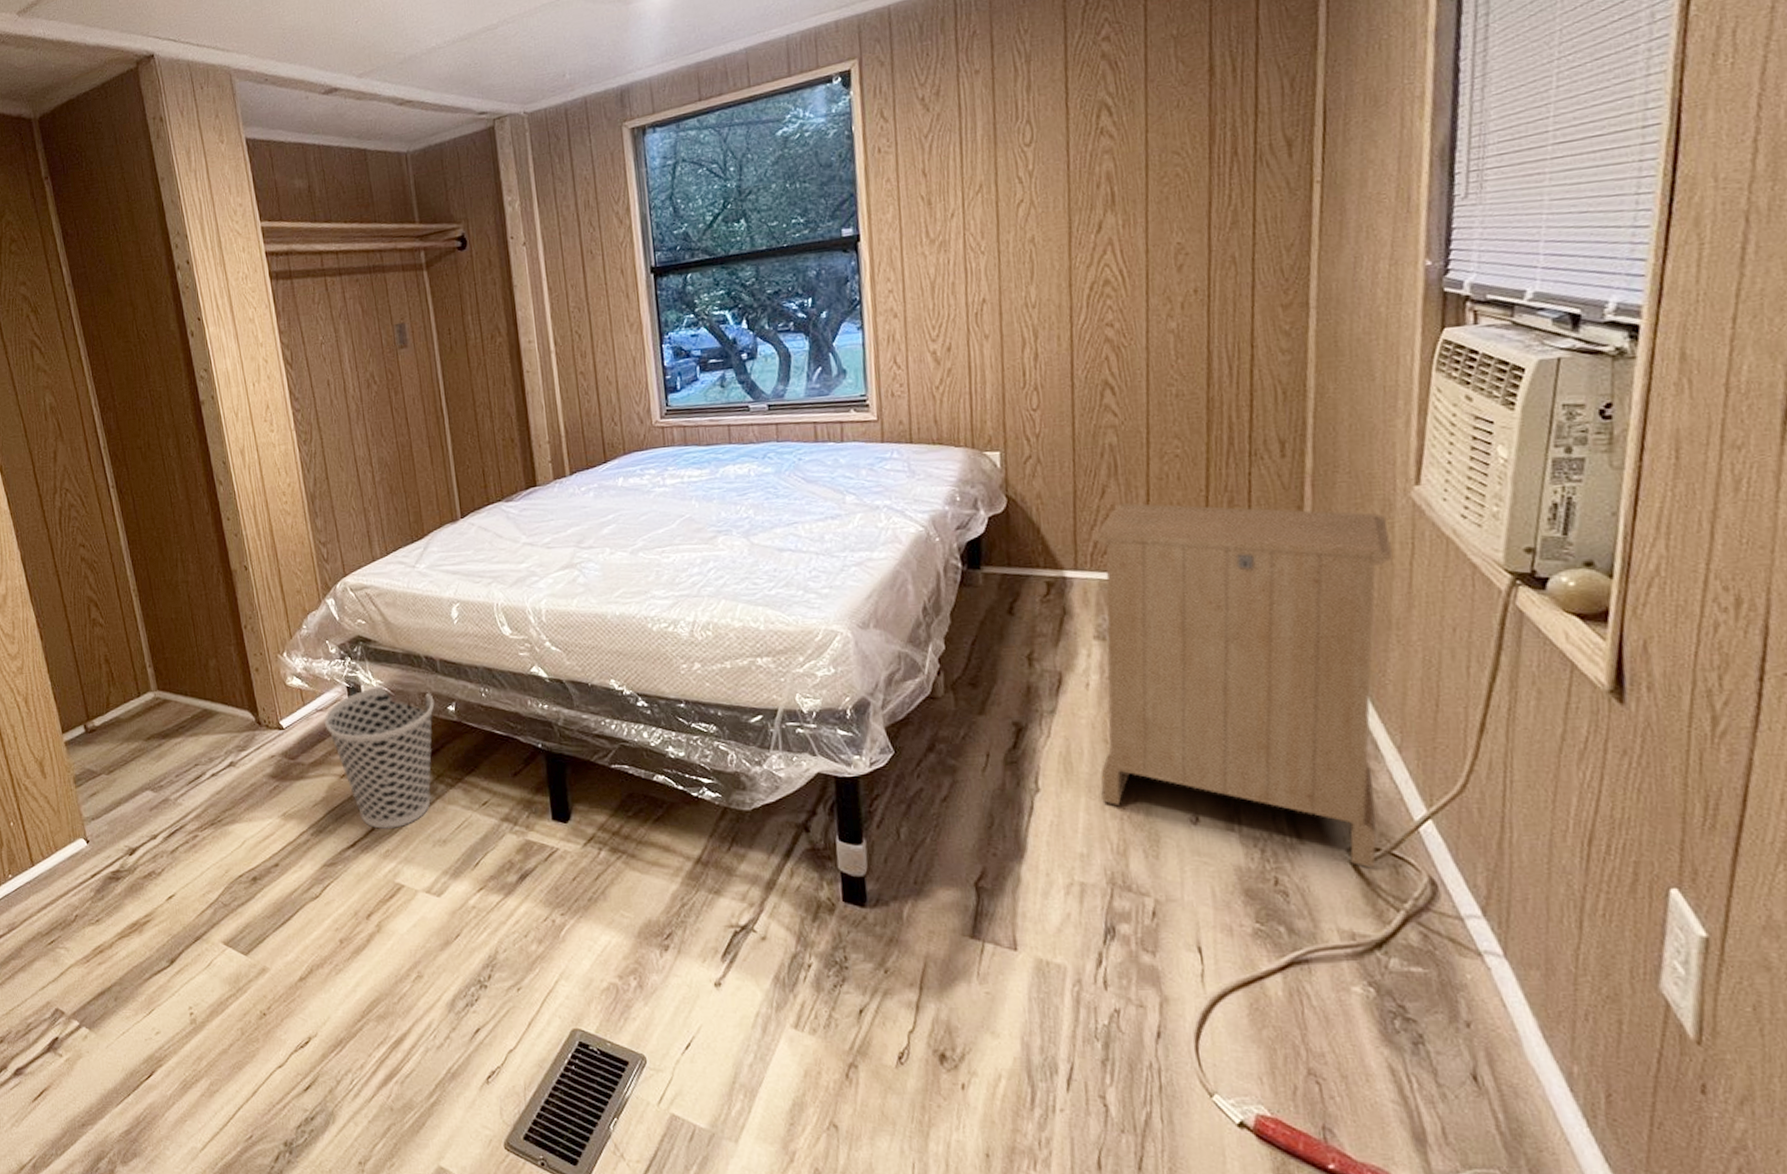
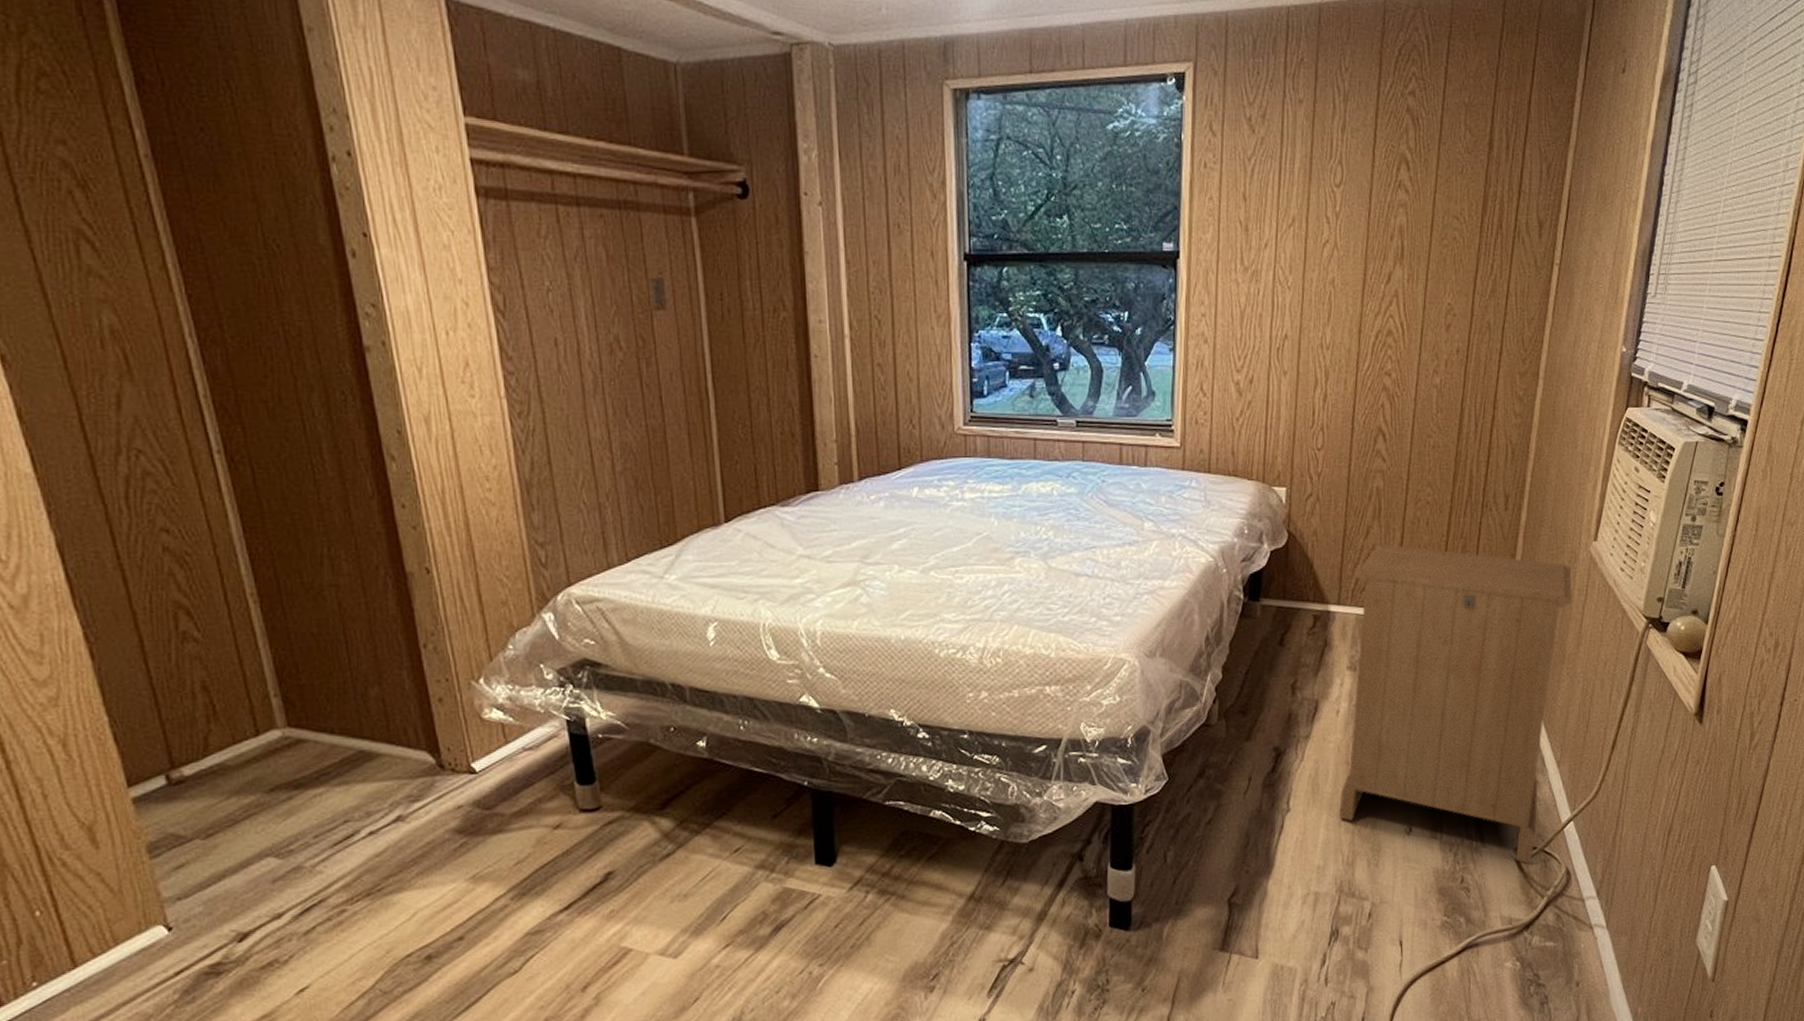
wastebasket: present [324,685,435,830] -> none [534,718,681,887]

